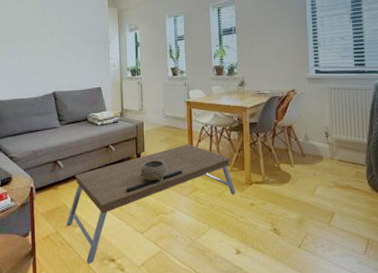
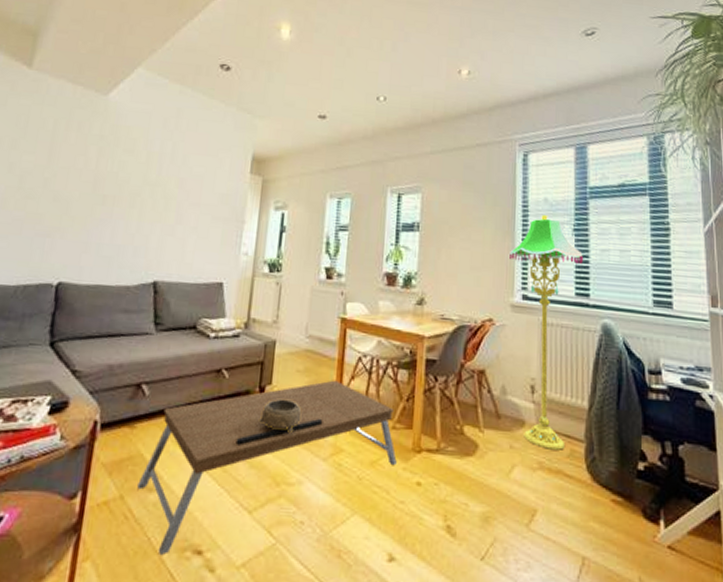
floor lamp: none [304,10,359,173] -> present [509,215,583,450]

